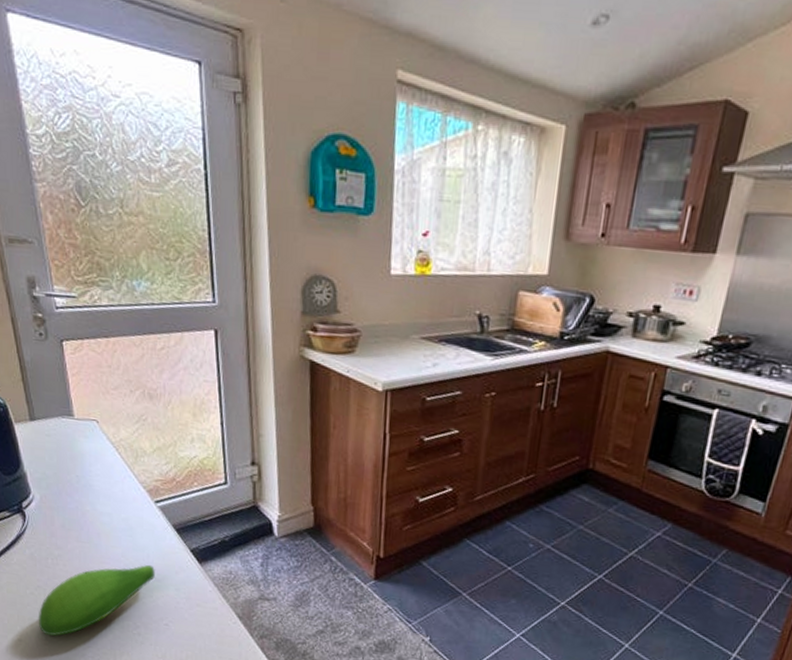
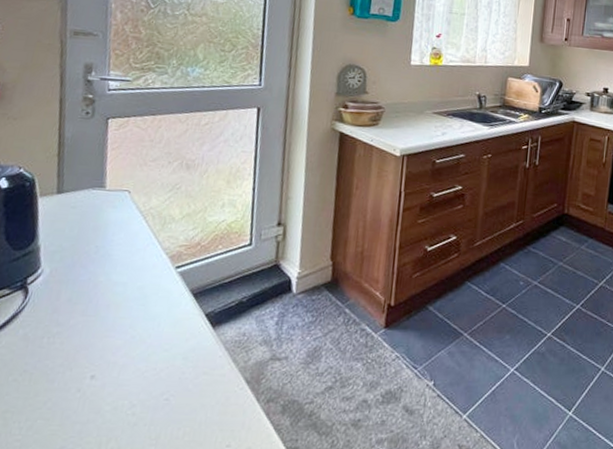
fruit: present [38,564,155,636] -> none [14,334,164,430]

